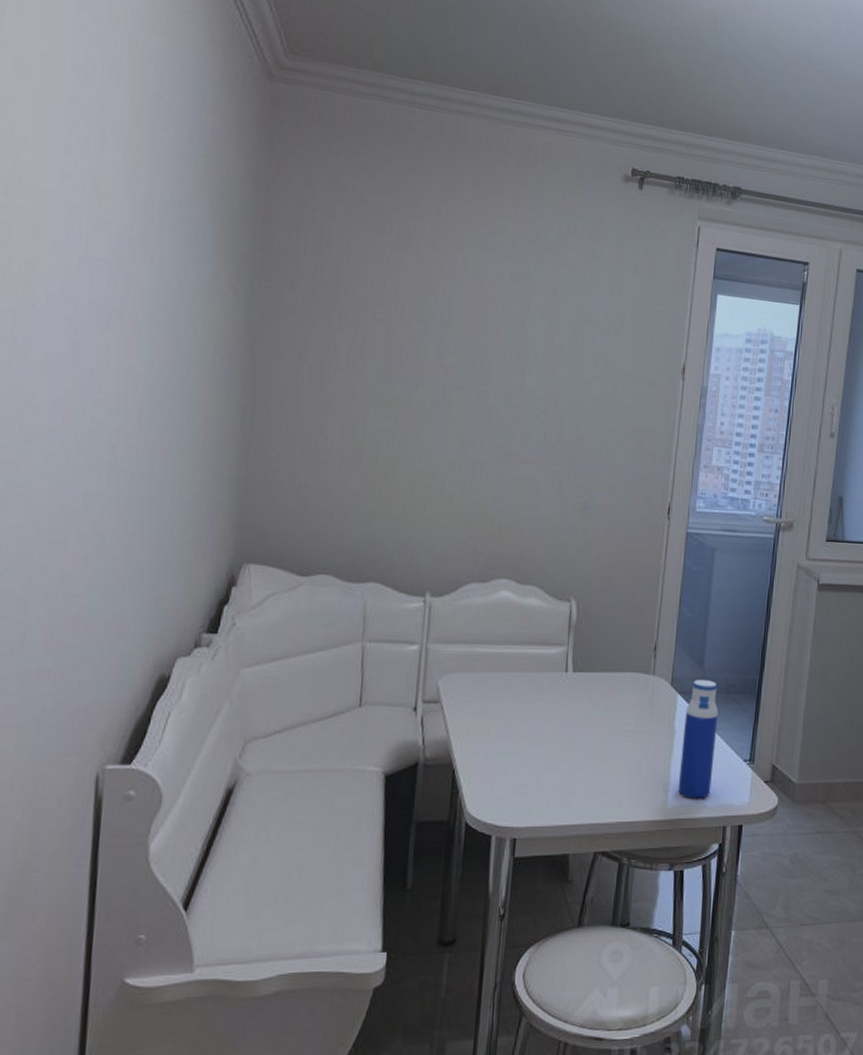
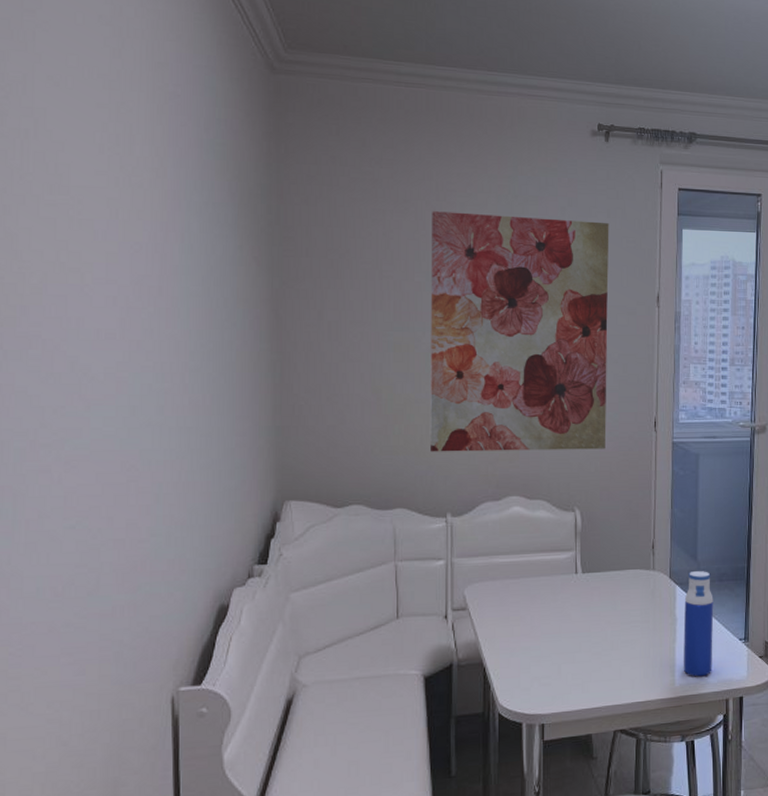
wall art: none [412,251,636,535] -> present [429,211,609,452]

